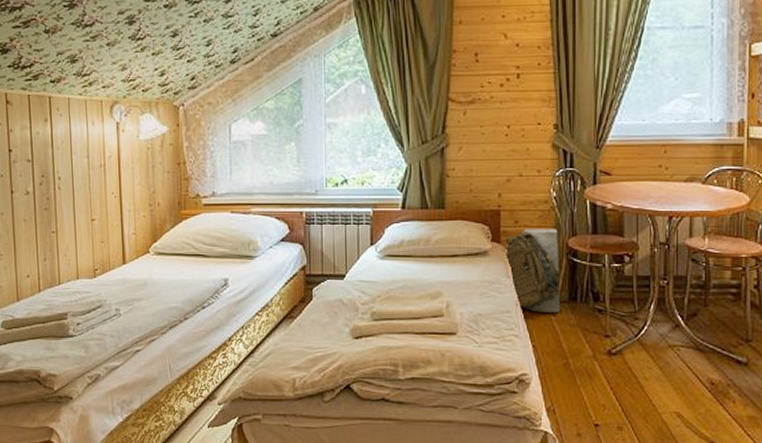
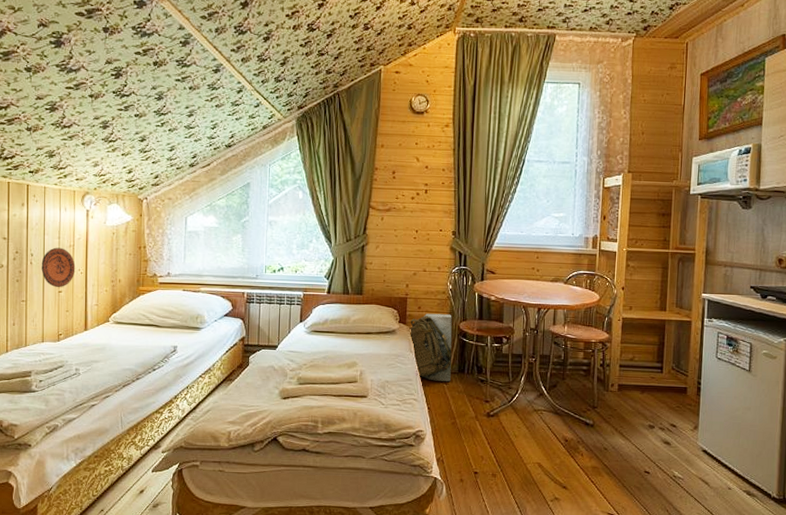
decorative plate: none [70,168,109,216] -> present [41,247,76,288]

